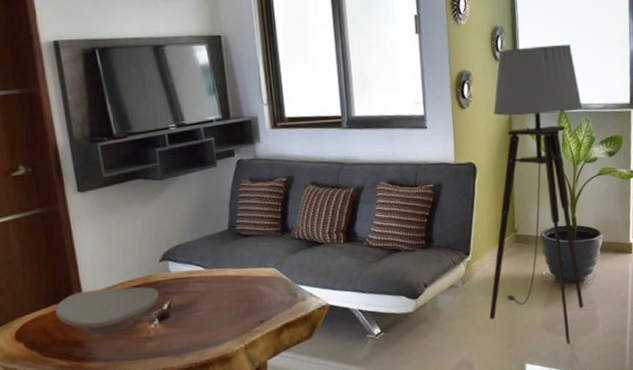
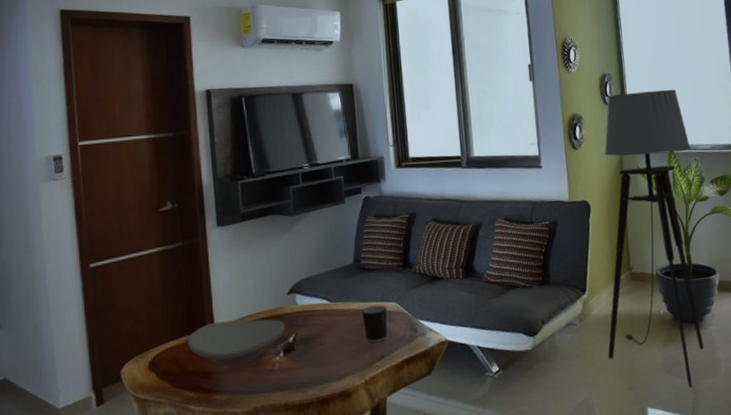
mug: none [239,271,267,309] -> present [362,305,388,343]

